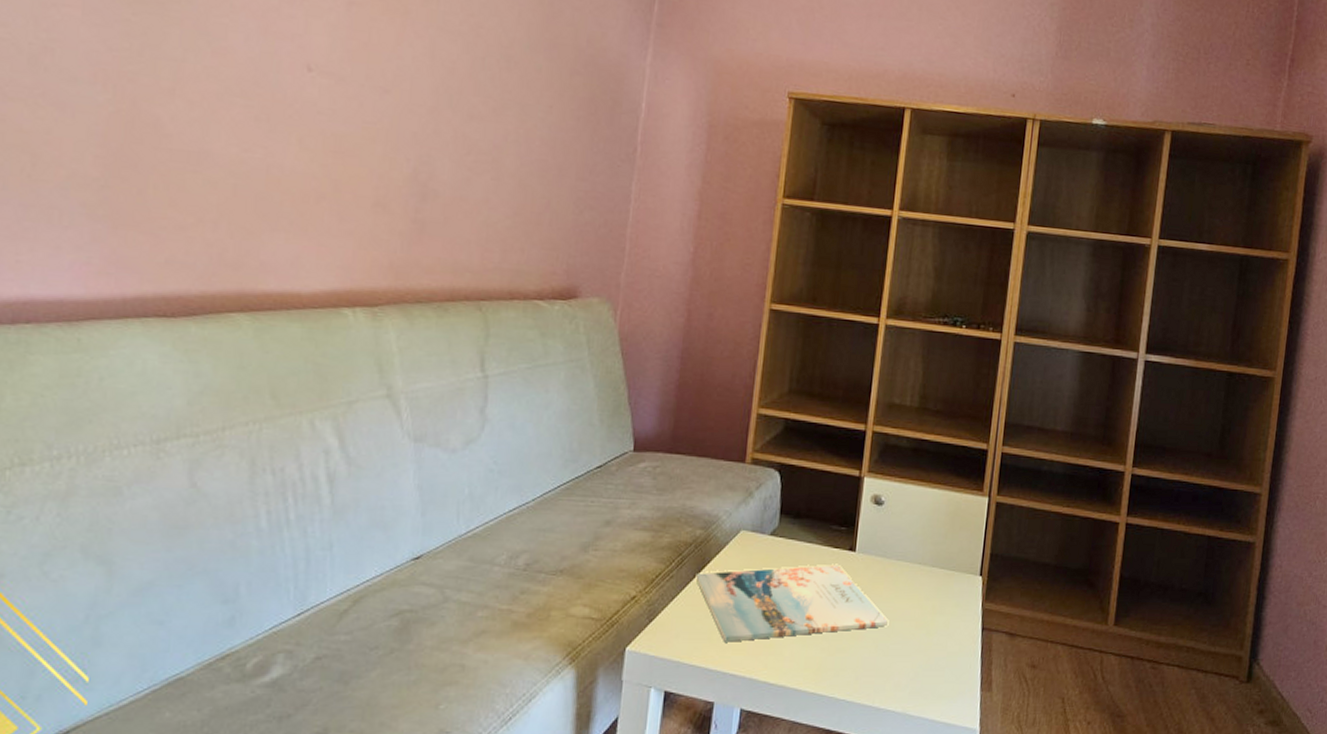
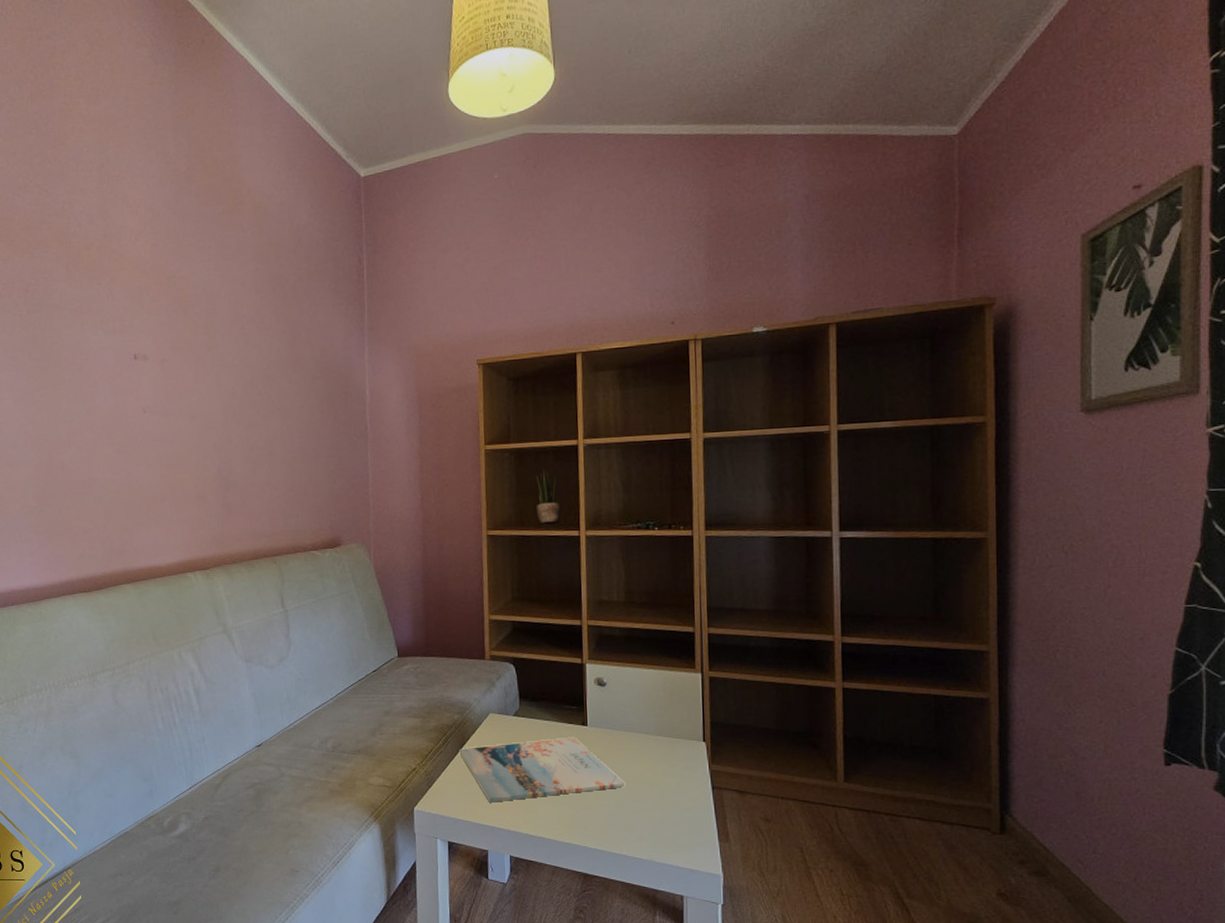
potted plant: none [832,237,864,306] -> present [535,468,561,525]

